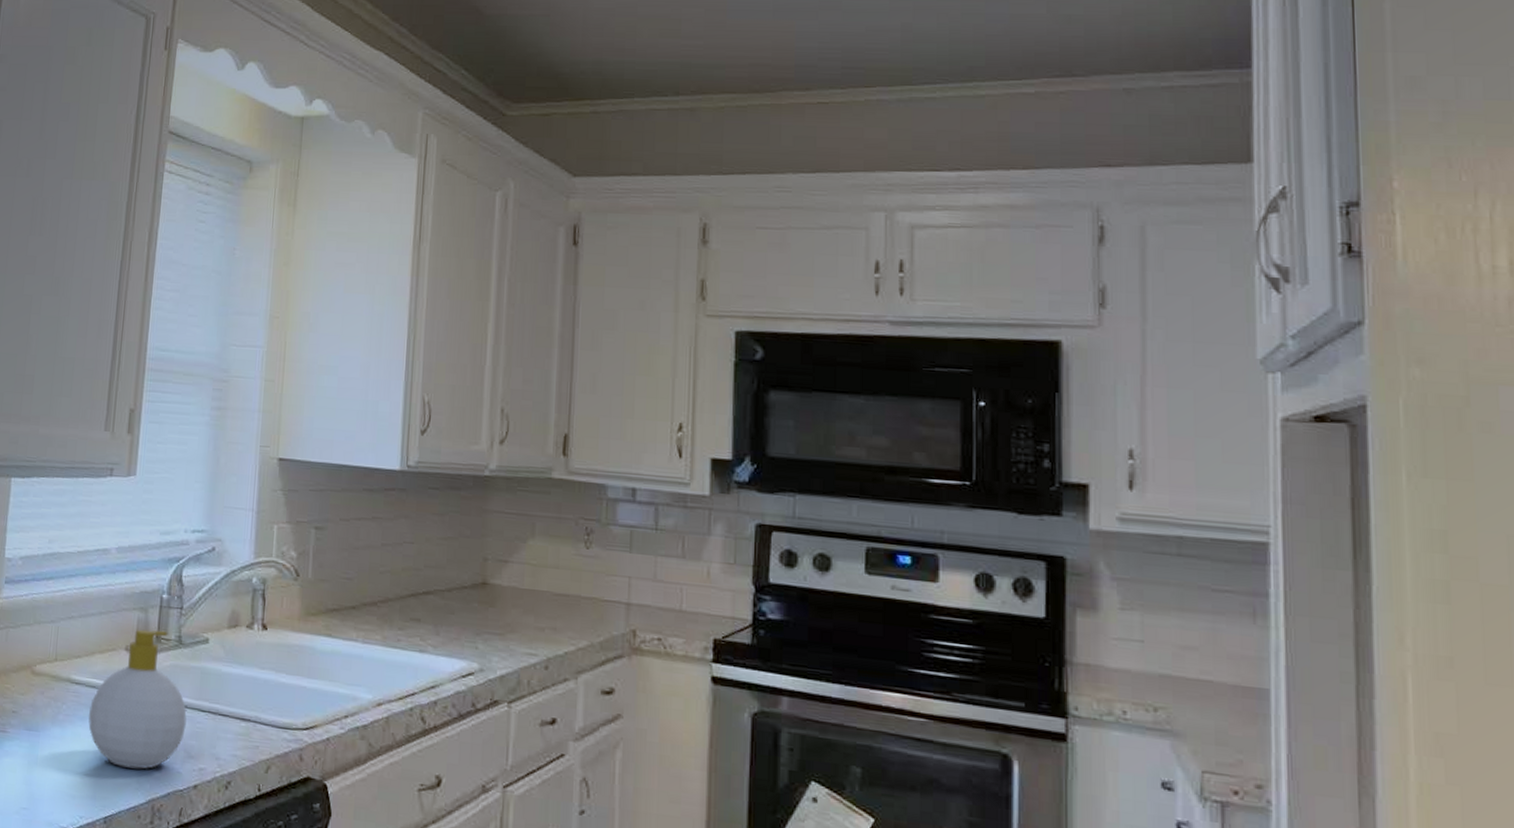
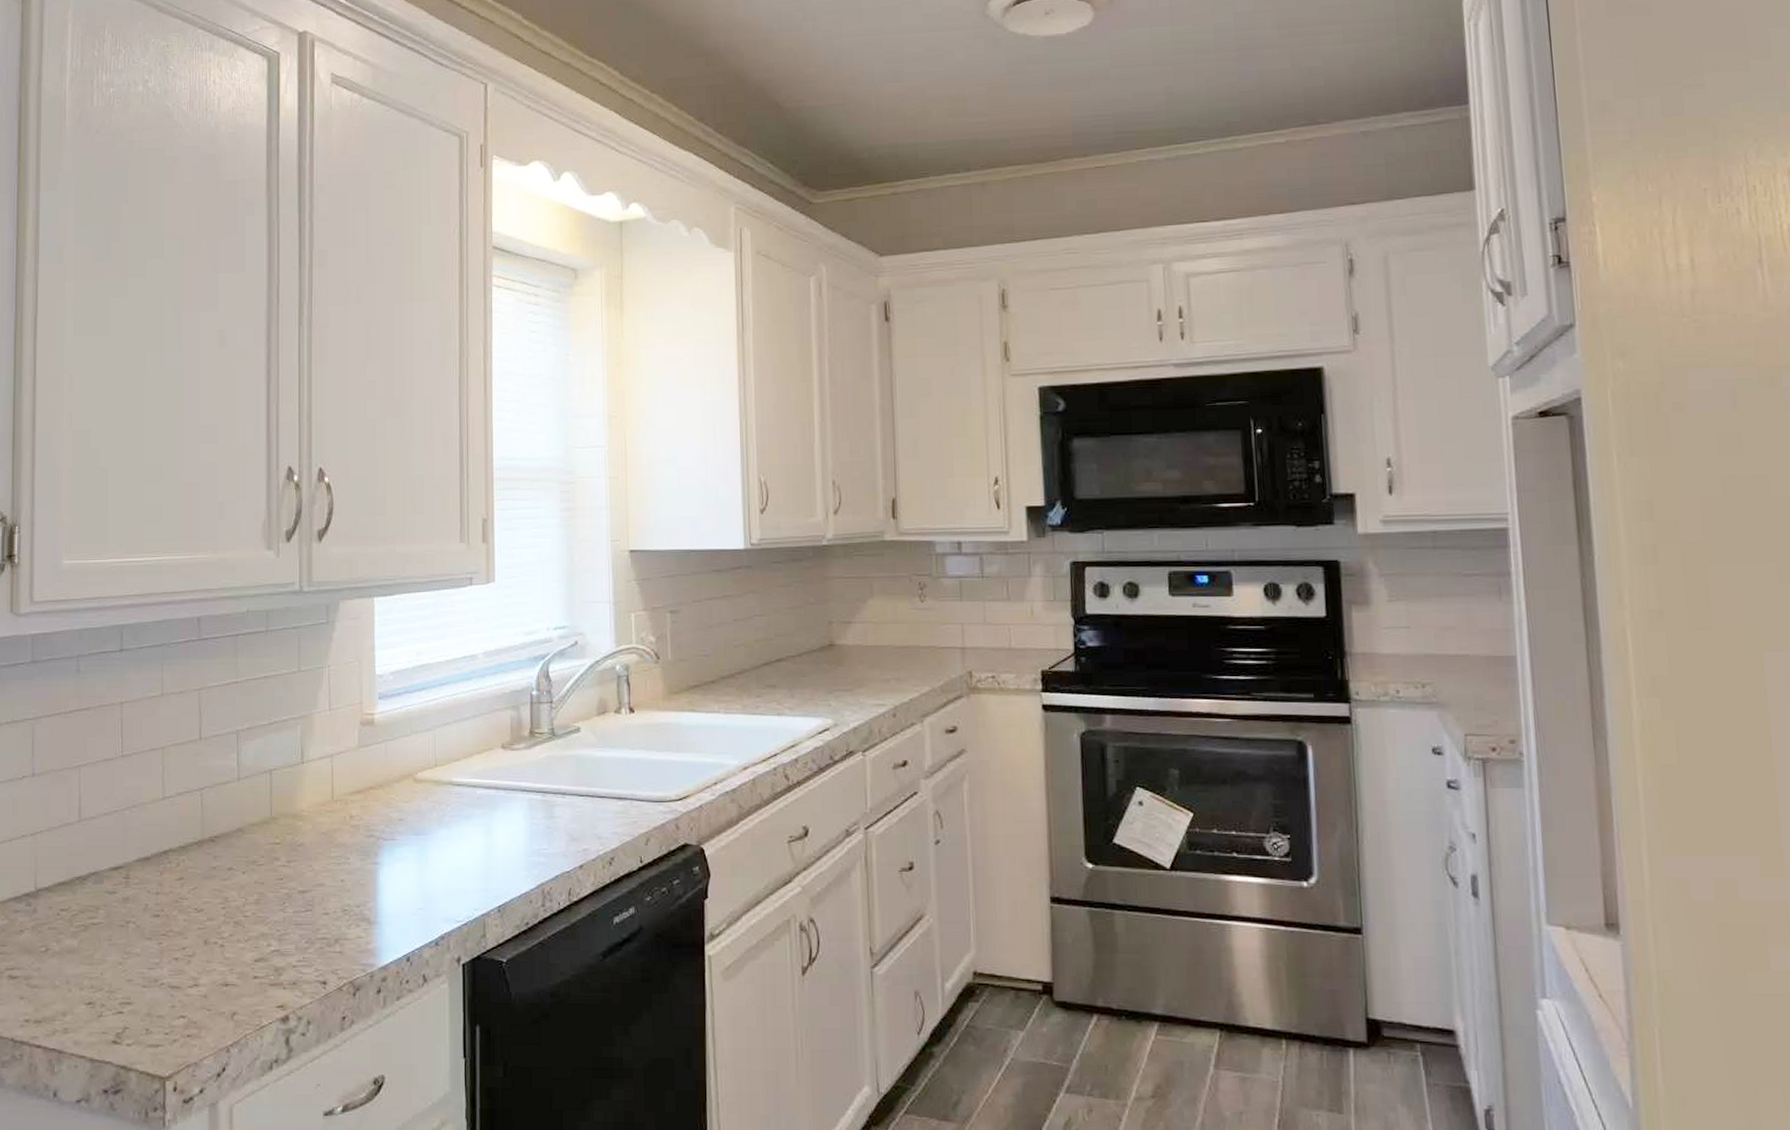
soap bottle: present [88,629,187,769] -> none [472,725,567,857]

